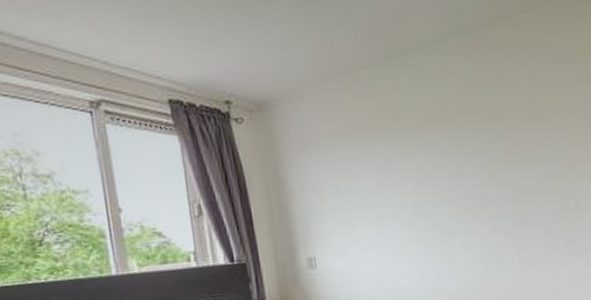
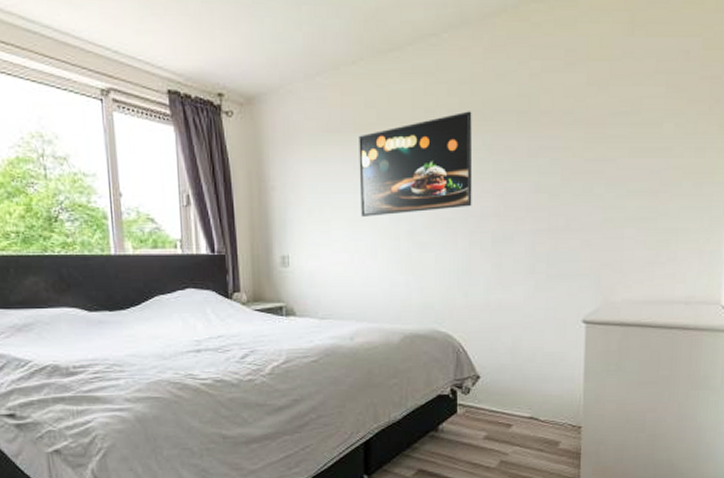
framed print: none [376,108,491,212] -> present [359,111,473,217]

